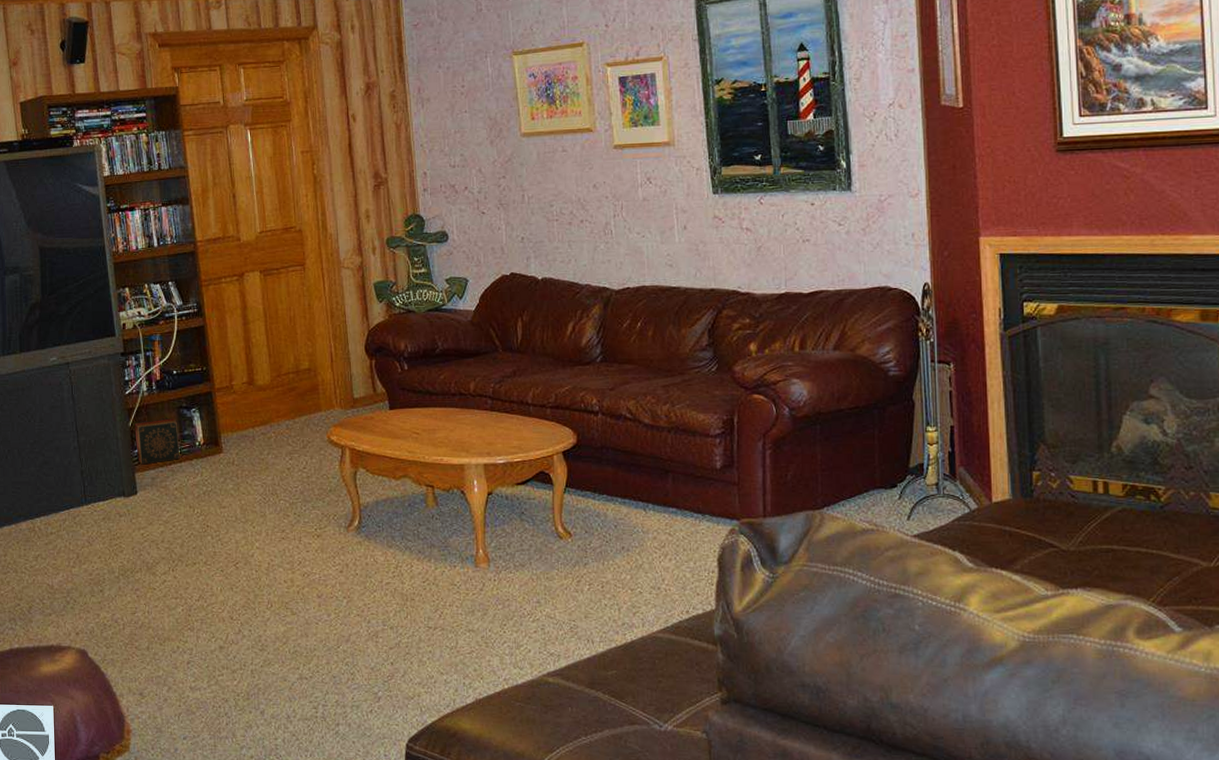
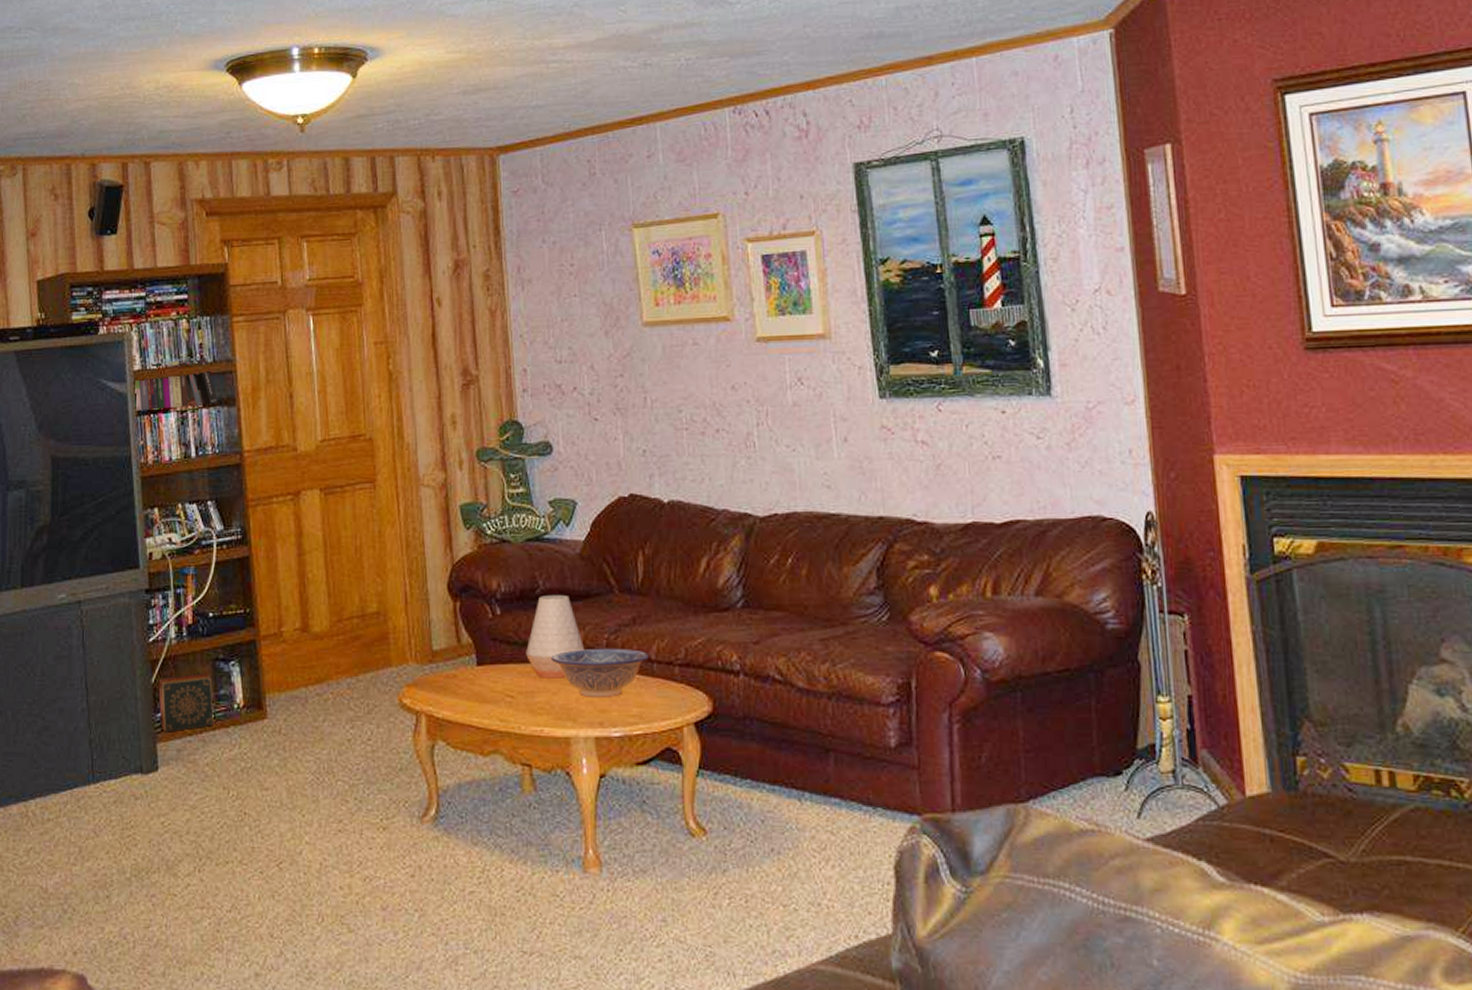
books: none [105,165,174,210] -> present [133,357,217,412]
vase: none [428,353,476,419] -> present [526,594,585,679]
decorative bowl: none [449,394,527,433] -> present [551,648,650,697]

